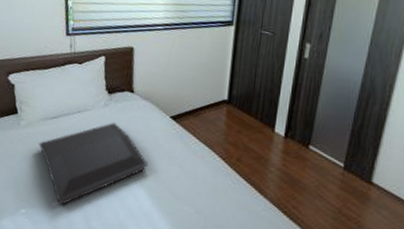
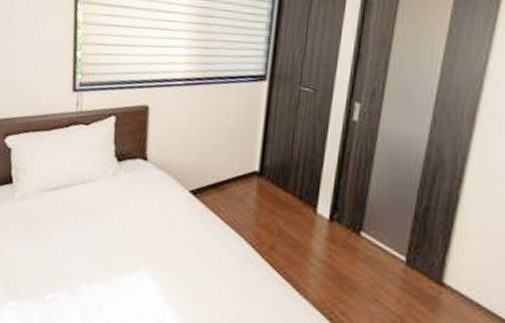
serving tray: present [39,122,149,206] -> none [34,196,162,300]

